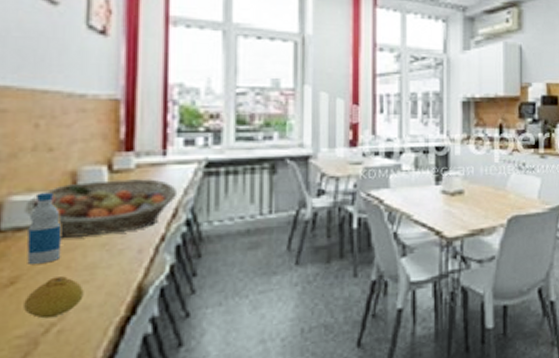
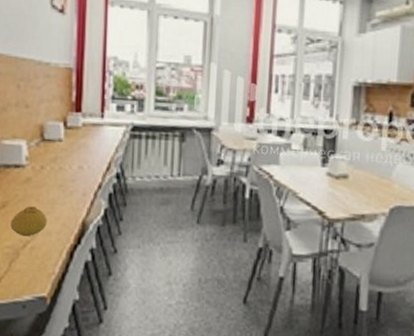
fruit basket: present [25,179,178,239] -> none [11,134,111,178]
bottle: present [27,193,62,264] -> none [13,140,34,195]

